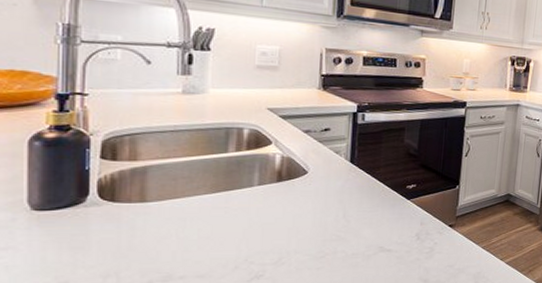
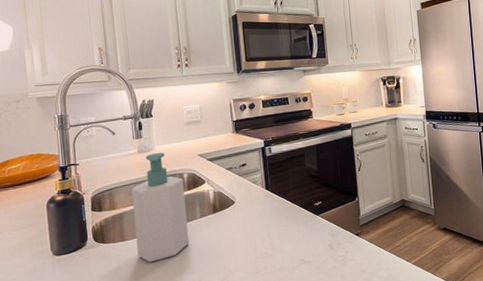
soap bottle: none [162,96,242,233] -> present [131,152,190,263]

